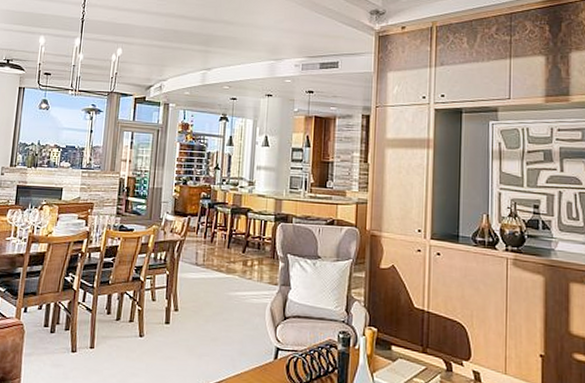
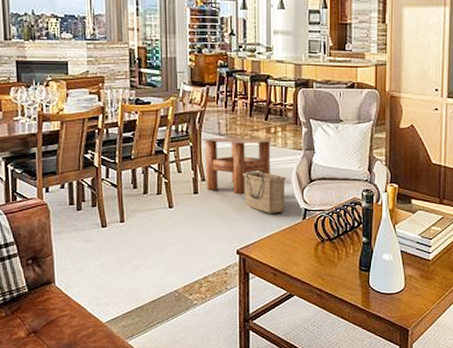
side table: none [176,267,251,329] -> present [199,137,275,195]
basket: none [215,304,259,351] -> present [242,171,286,213]

